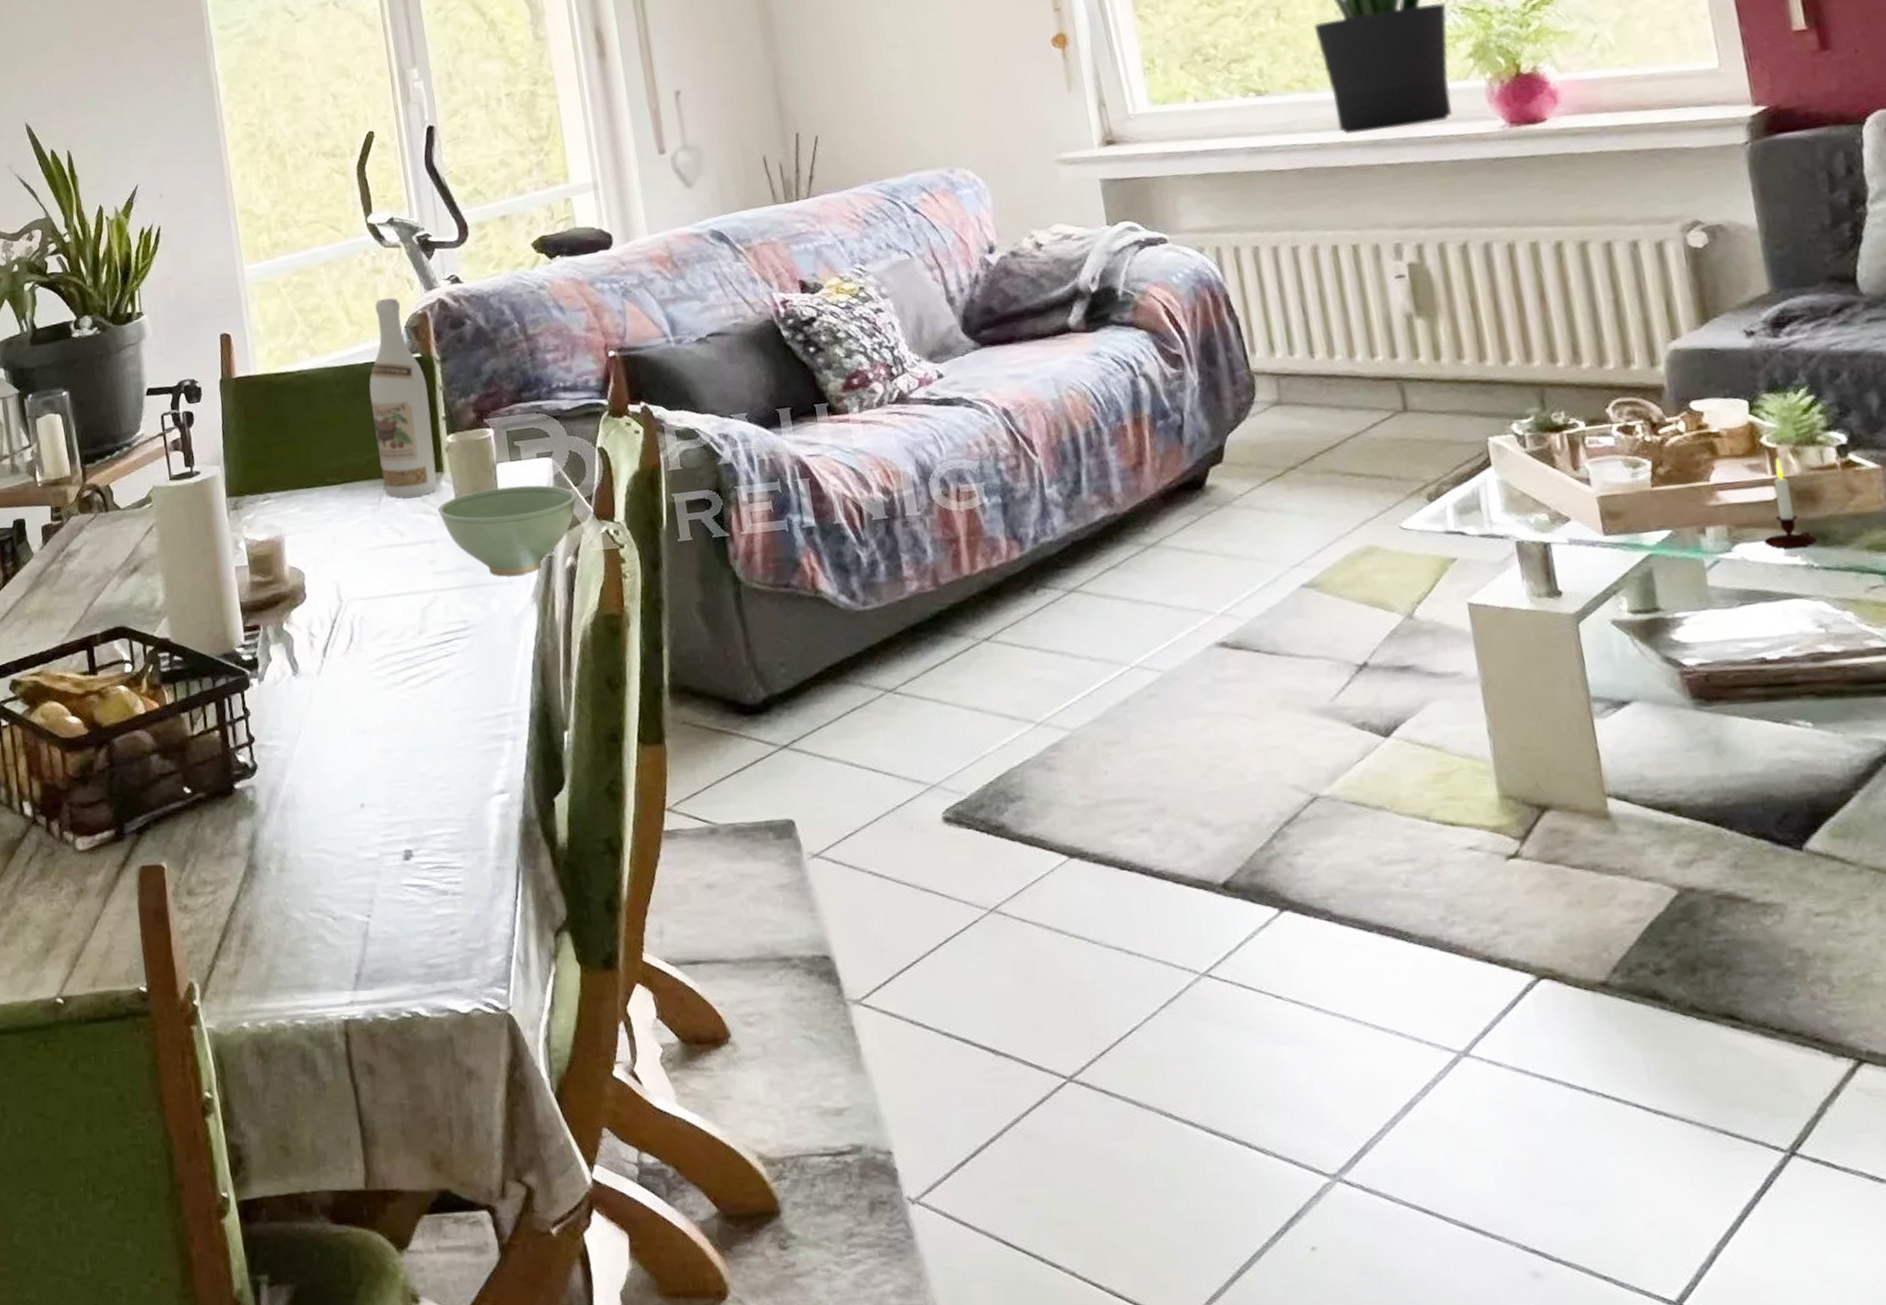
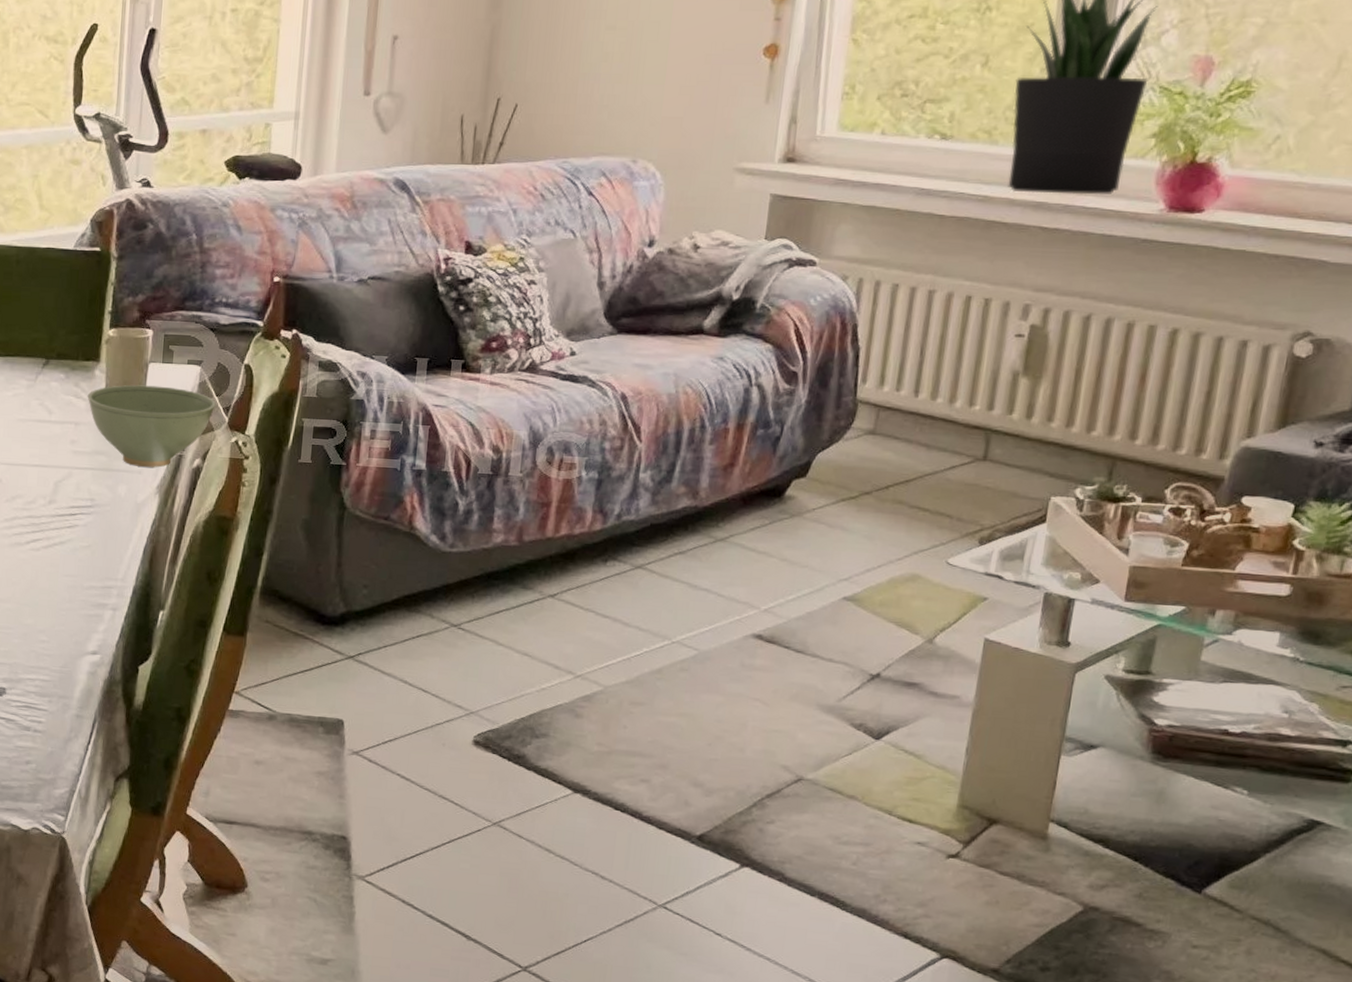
wine bottle: present [369,298,437,498] -> none [42,190,100,380]
candle: present [1764,458,1817,549] -> none [1263,560,1310,643]

